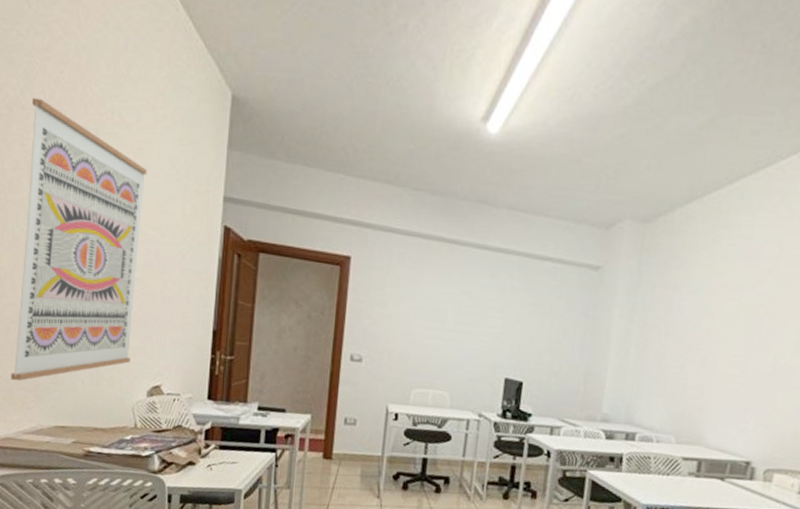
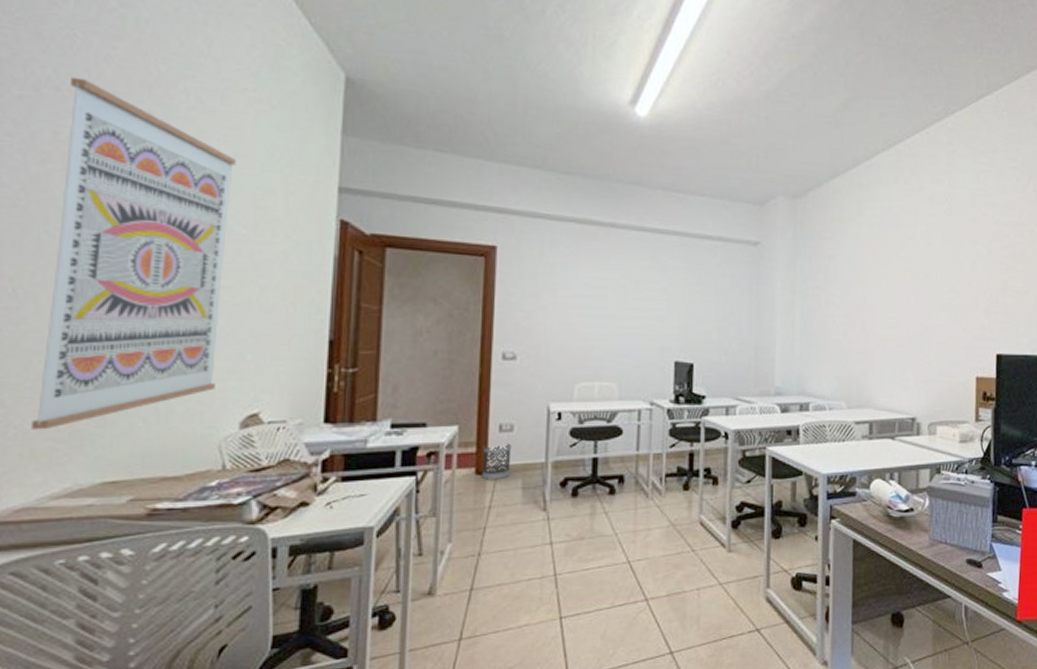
wastebasket: none [328,434,354,466] -> present [481,443,512,480]

